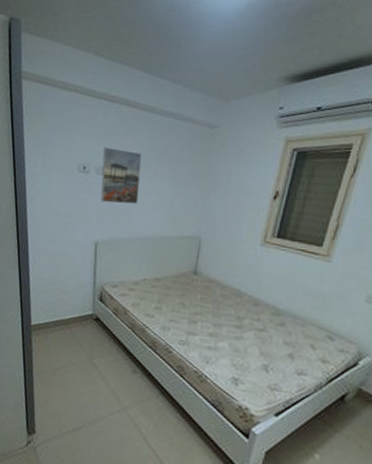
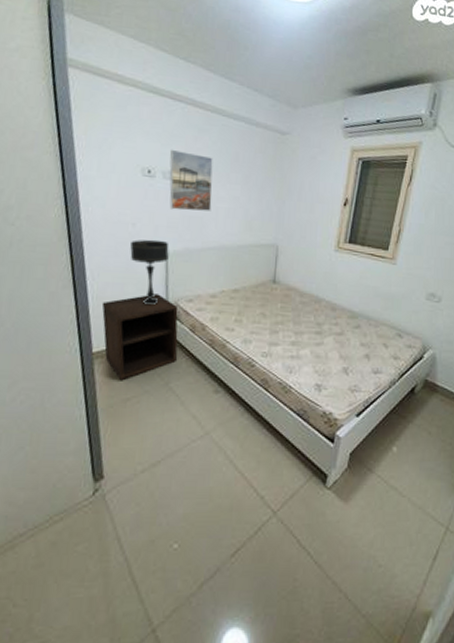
nightstand: none [40,278,104,352] -> present [101,294,178,381]
table lamp: none [65,229,99,289] -> present [130,239,169,306]

